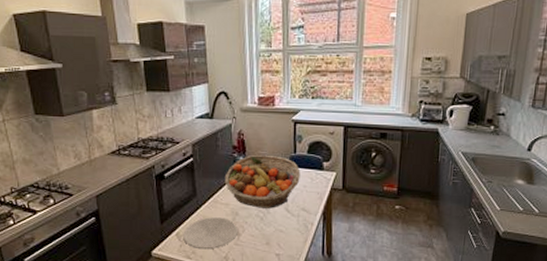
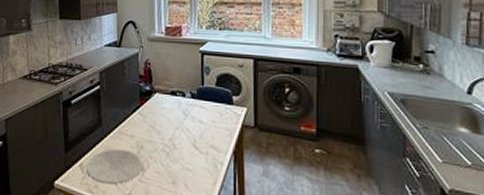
fruit basket: present [224,155,301,208] -> none [130,86,209,144]

